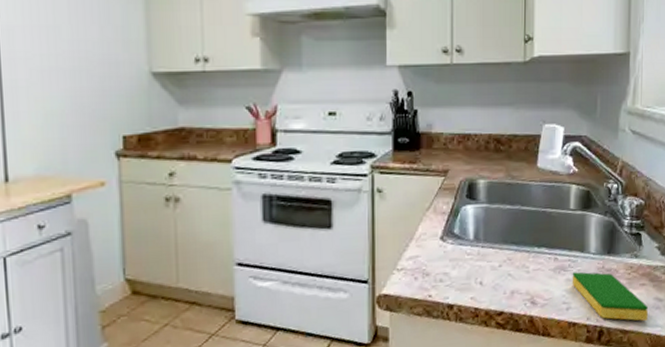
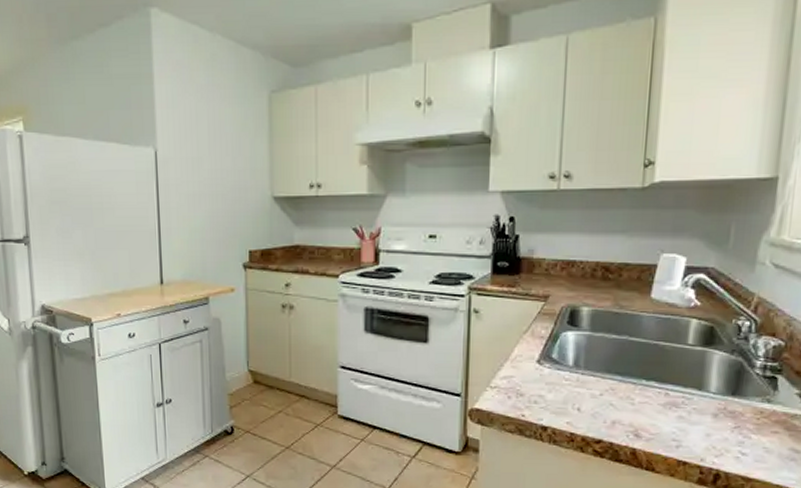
dish sponge: present [572,272,648,321] -> none [684,410,780,471]

